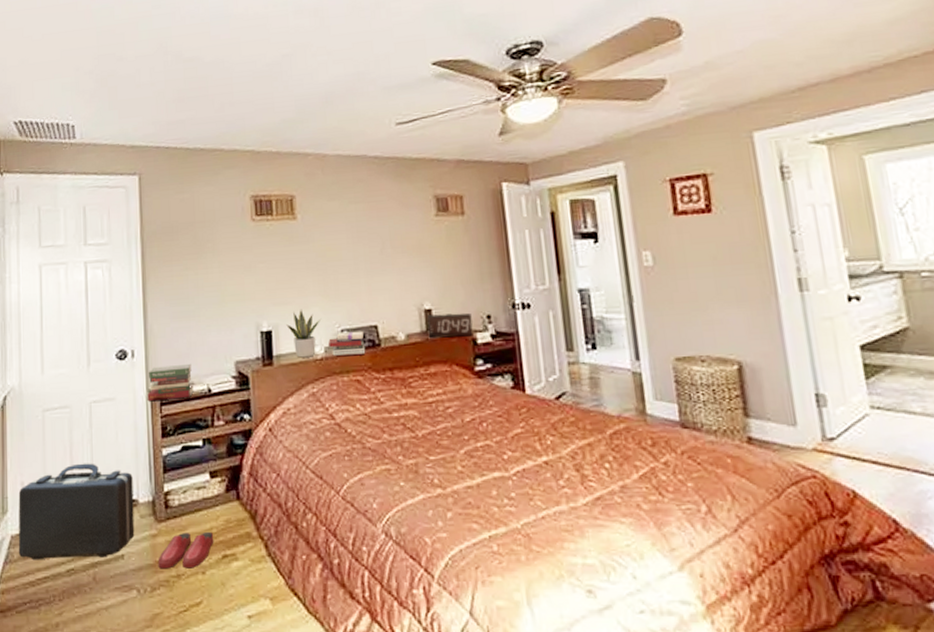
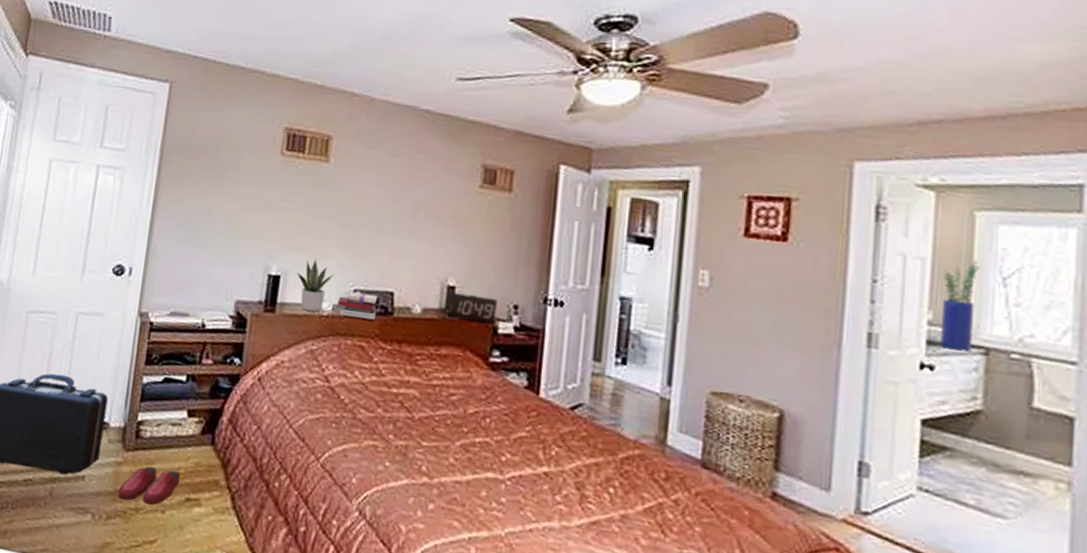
books: present [147,363,194,402] -> none [137,289,190,329]
vase: none [849,198,887,279] -> present [941,261,980,352]

